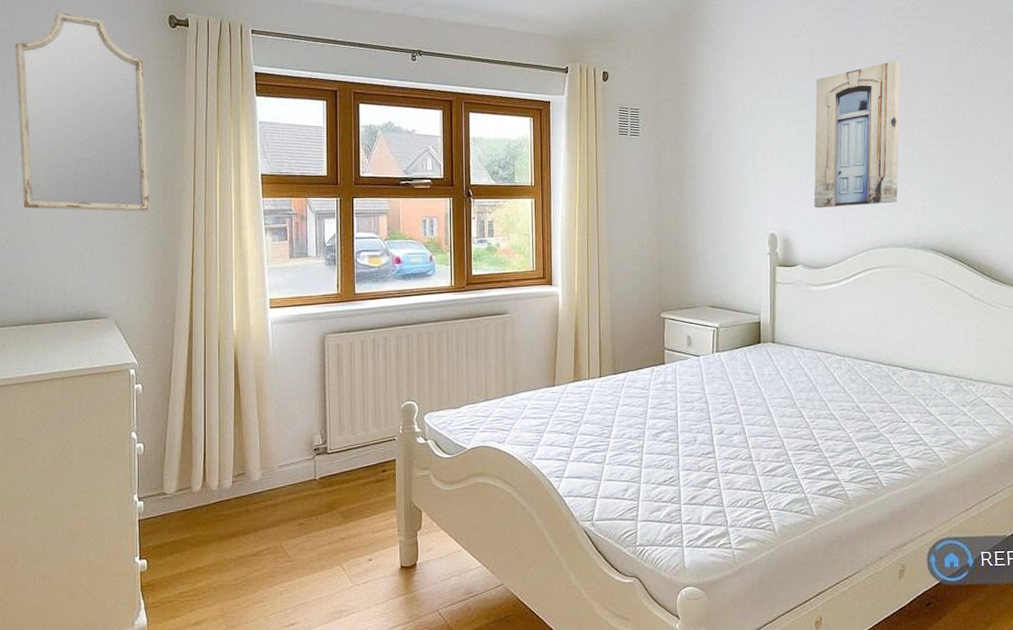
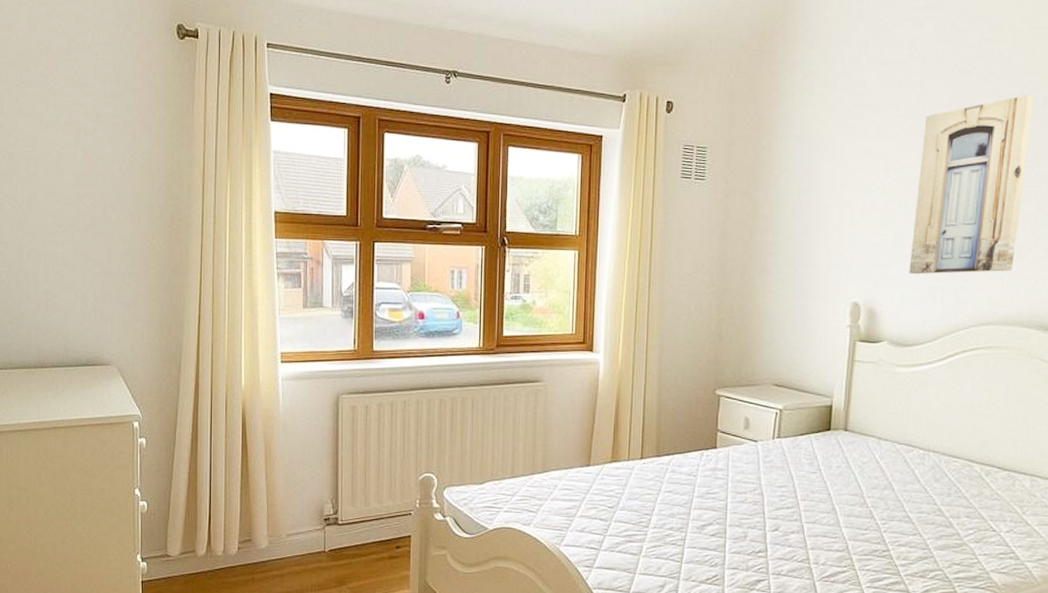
home mirror: present [15,12,150,212] -> none [14,19,156,250]

